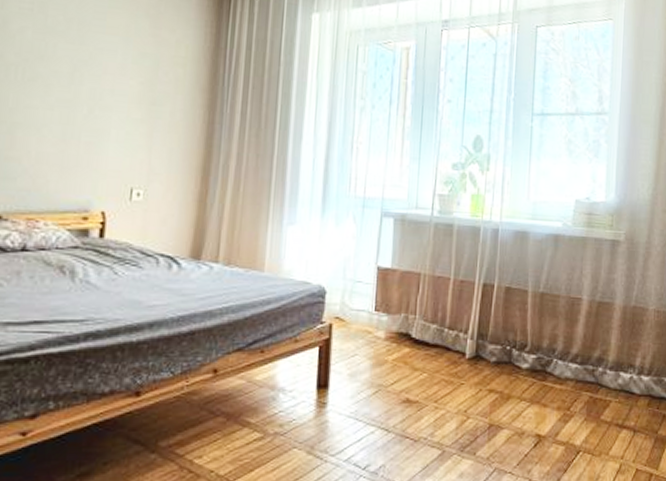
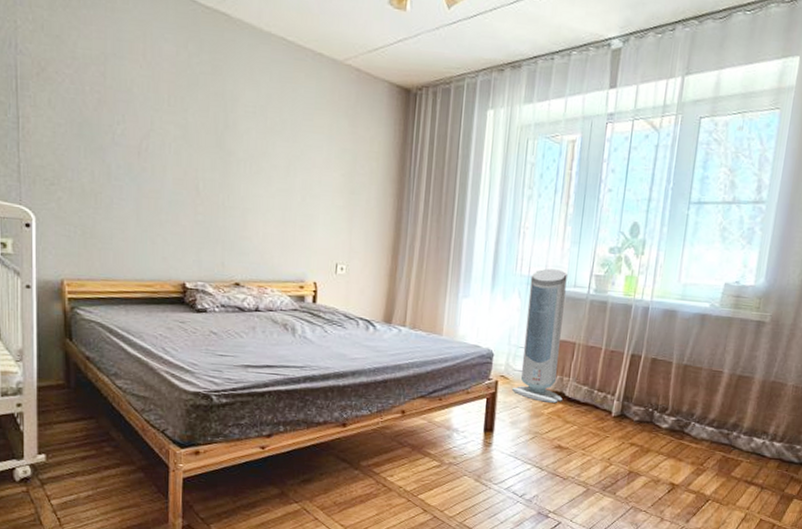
air purifier: none [348,188,409,347] -> present [511,268,567,403]

